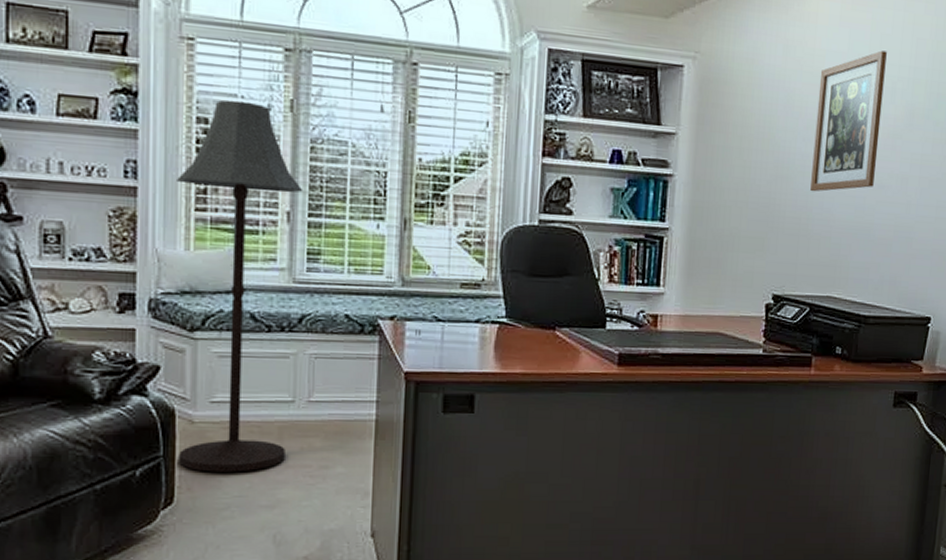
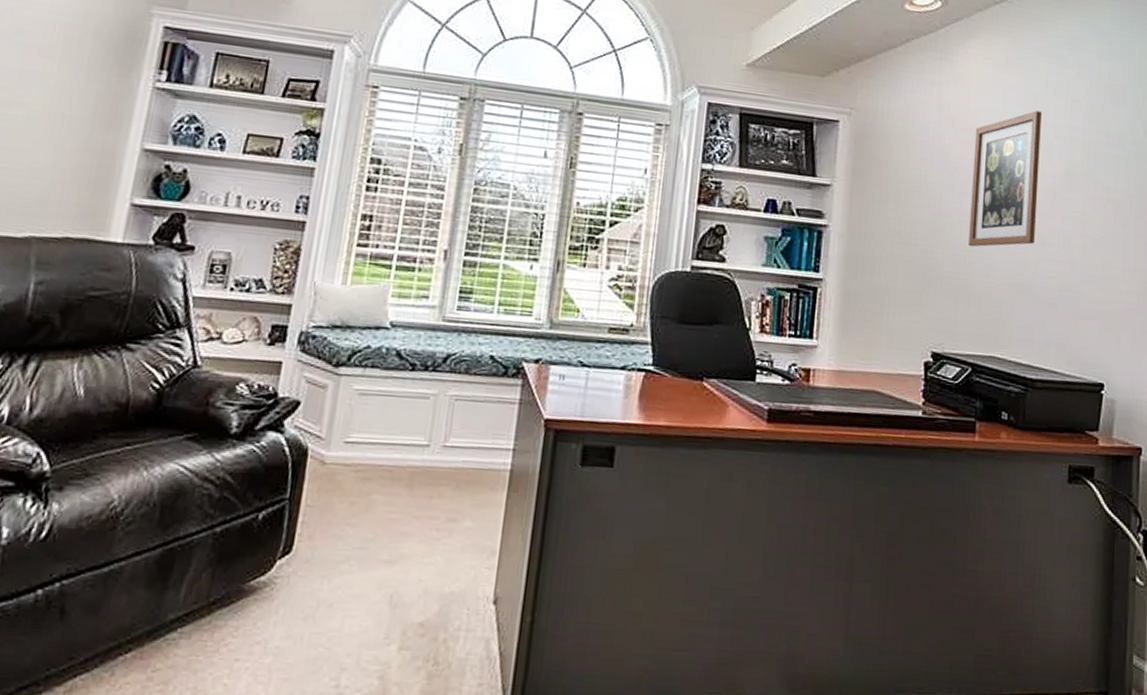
floor lamp: present [177,100,304,473] -> none [304,143,463,521]

